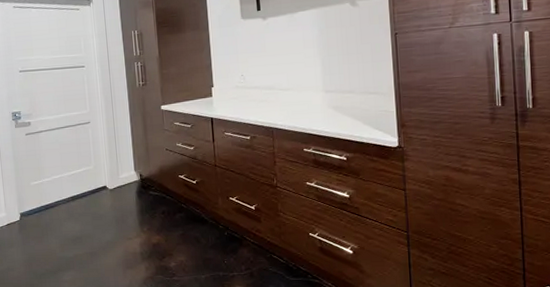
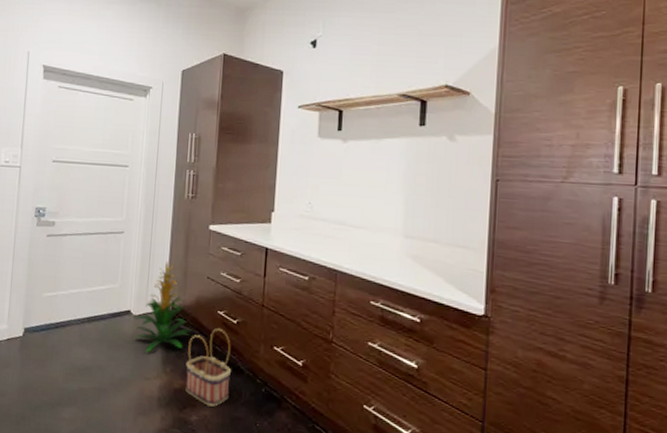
indoor plant: none [112,140,159,218] -> present [136,261,191,353]
basket: none [159,190,199,253] -> present [185,328,231,407]

